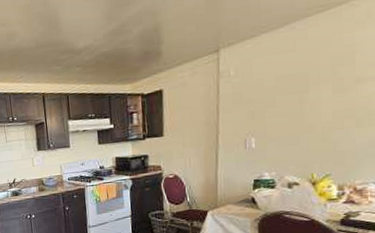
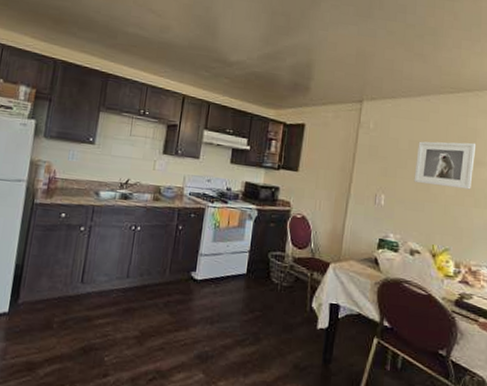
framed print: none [284,60,354,118] -> present [414,141,475,190]

